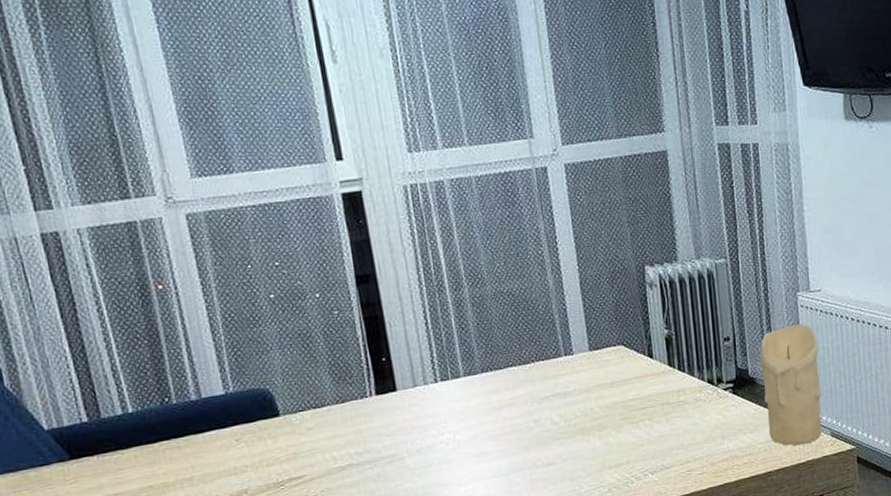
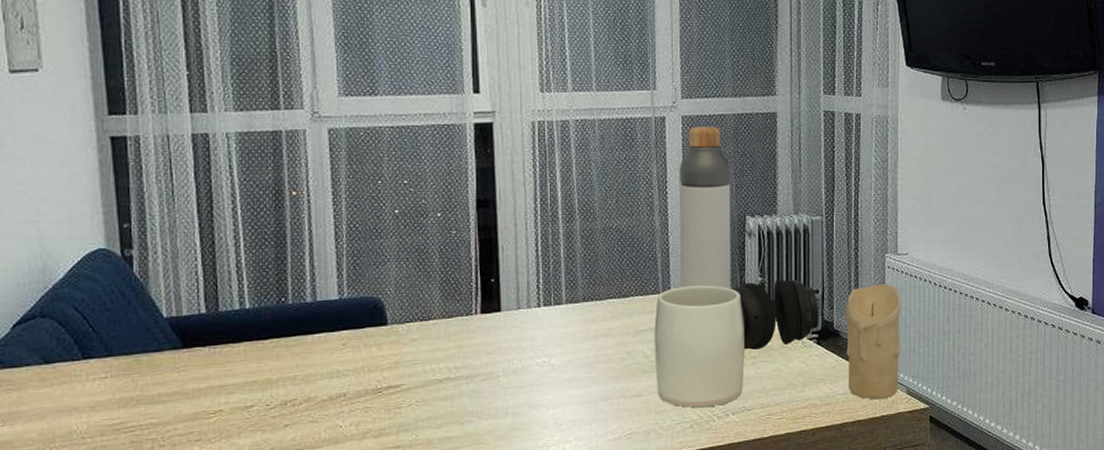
mug: none [559,342,660,472] -> present [654,285,745,408]
bottle: none [567,172,637,349] -> present [679,127,731,290]
headphones: none [637,328,733,407] -> present [731,279,819,350]

